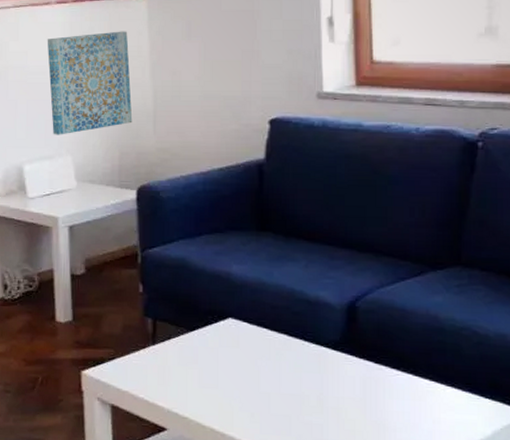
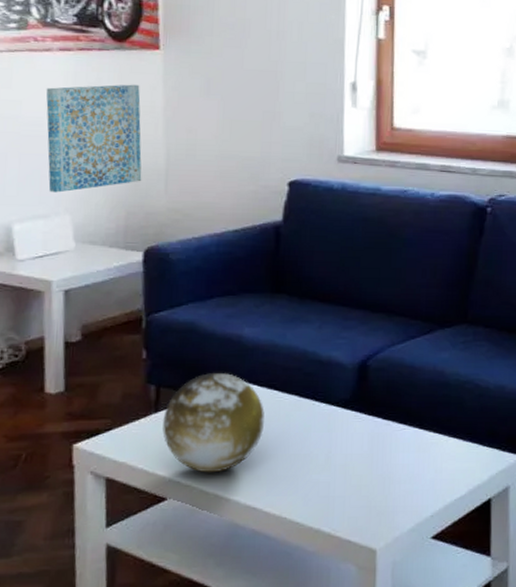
decorative orb: none [160,309,256,408] -> present [163,373,265,473]

